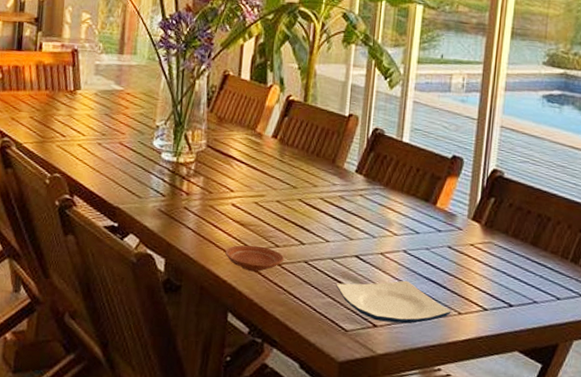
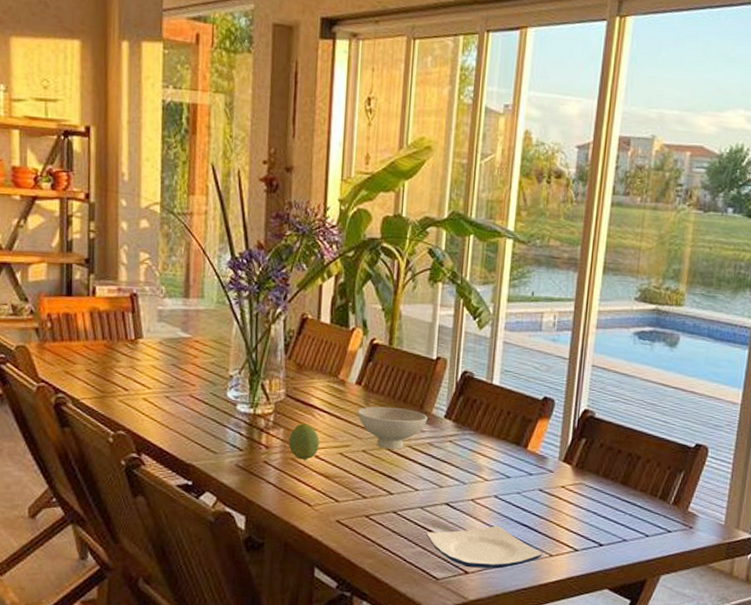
fruit: none [207,173,236,209] -> present [288,423,319,461]
plate: present [225,244,284,272] -> none [309,497,371,525]
bowl: none [273,159,339,201] -> present [357,406,428,449]

